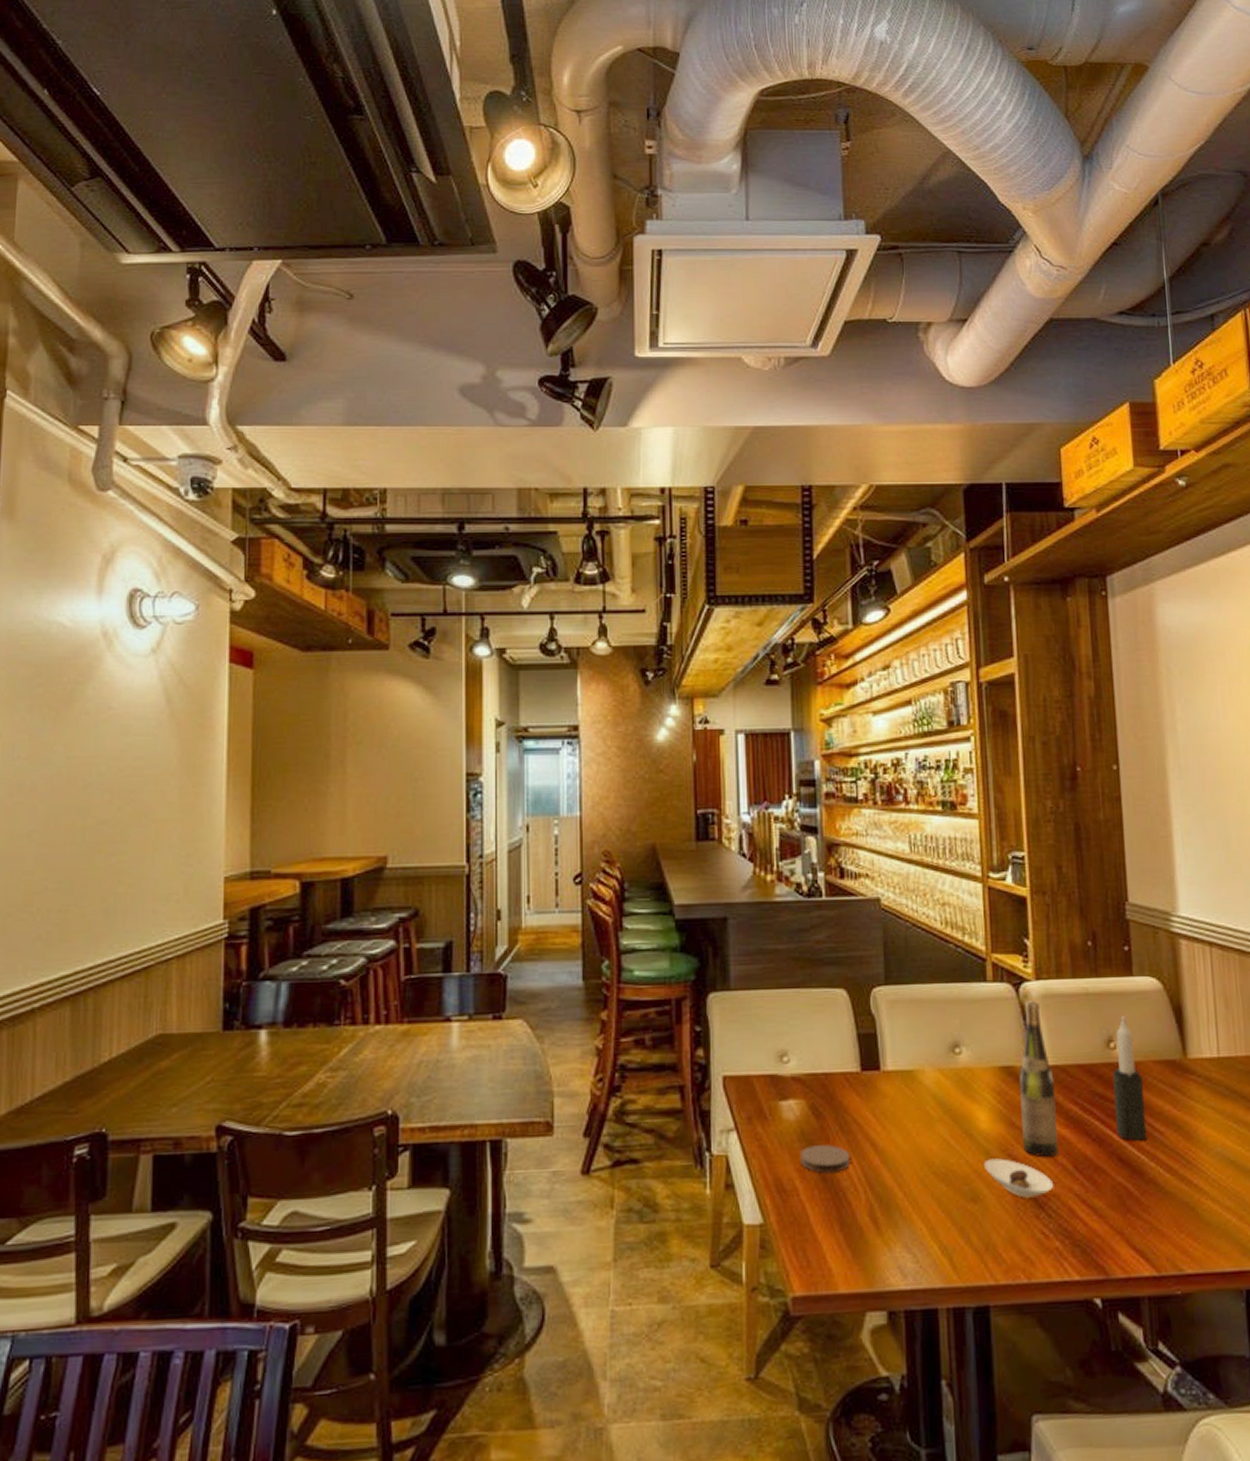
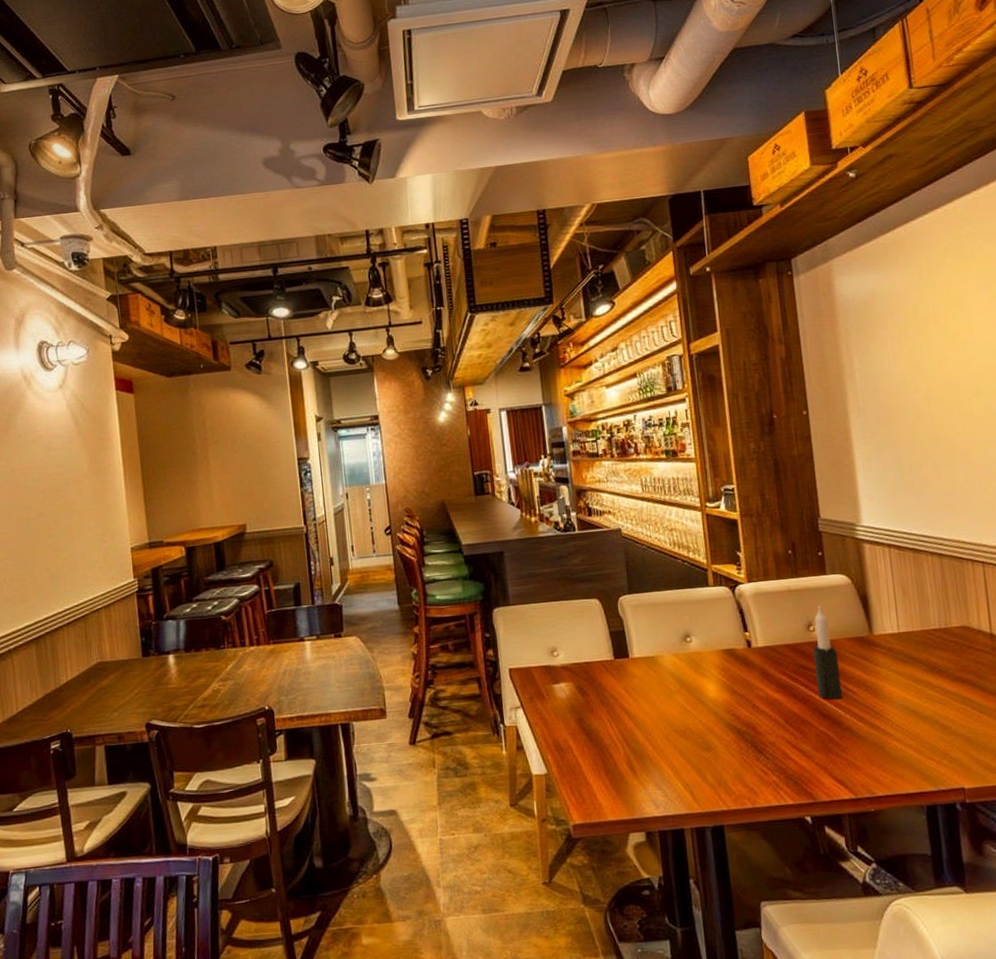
coaster: present [801,1145,851,1173] -> none [572,714,611,735]
saucer: present [983,1158,1054,1198] -> none [713,718,770,746]
wine bottle: present [1019,1001,1058,1158] -> none [738,598,772,716]

